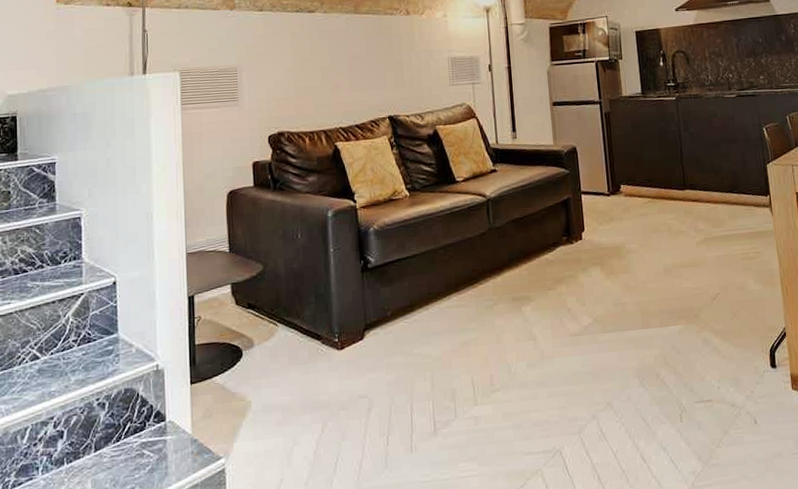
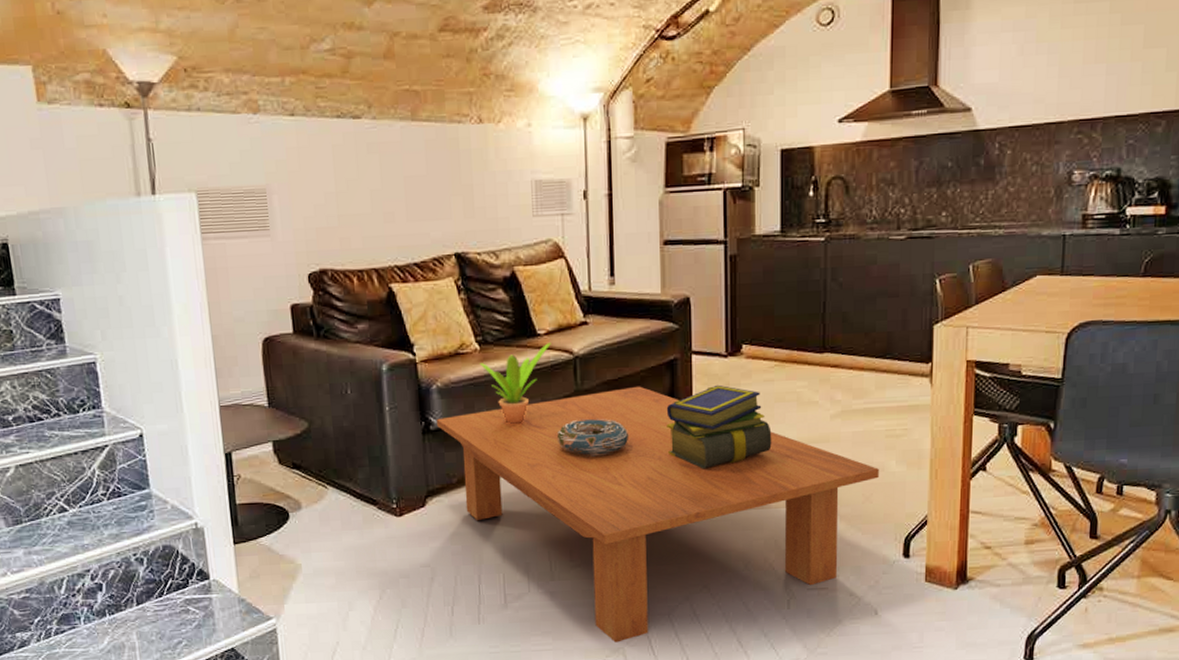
coffee table: none [374,223,742,465] -> present [437,386,879,643]
potted plant: none [409,188,468,260] -> present [479,343,551,424]
decorative bowl: none [475,252,535,287] -> present [556,419,629,457]
stack of books: none [564,219,652,294] -> present [666,384,772,469]

